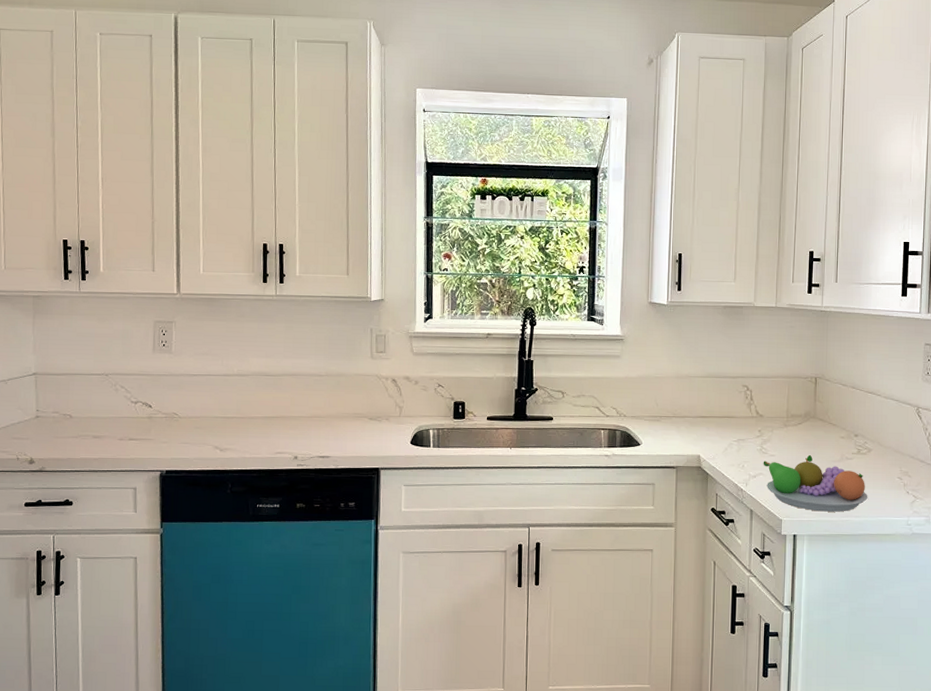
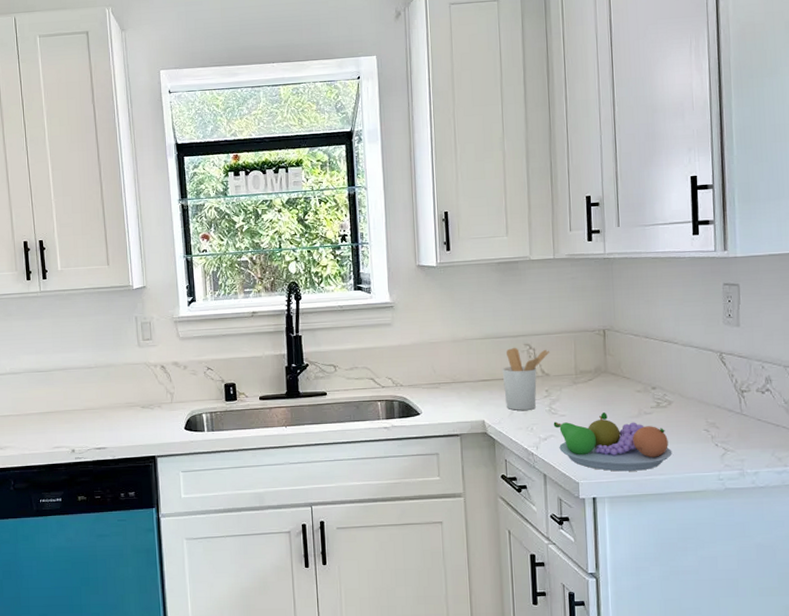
utensil holder: none [720,387,765,448] -> present [502,347,549,410]

